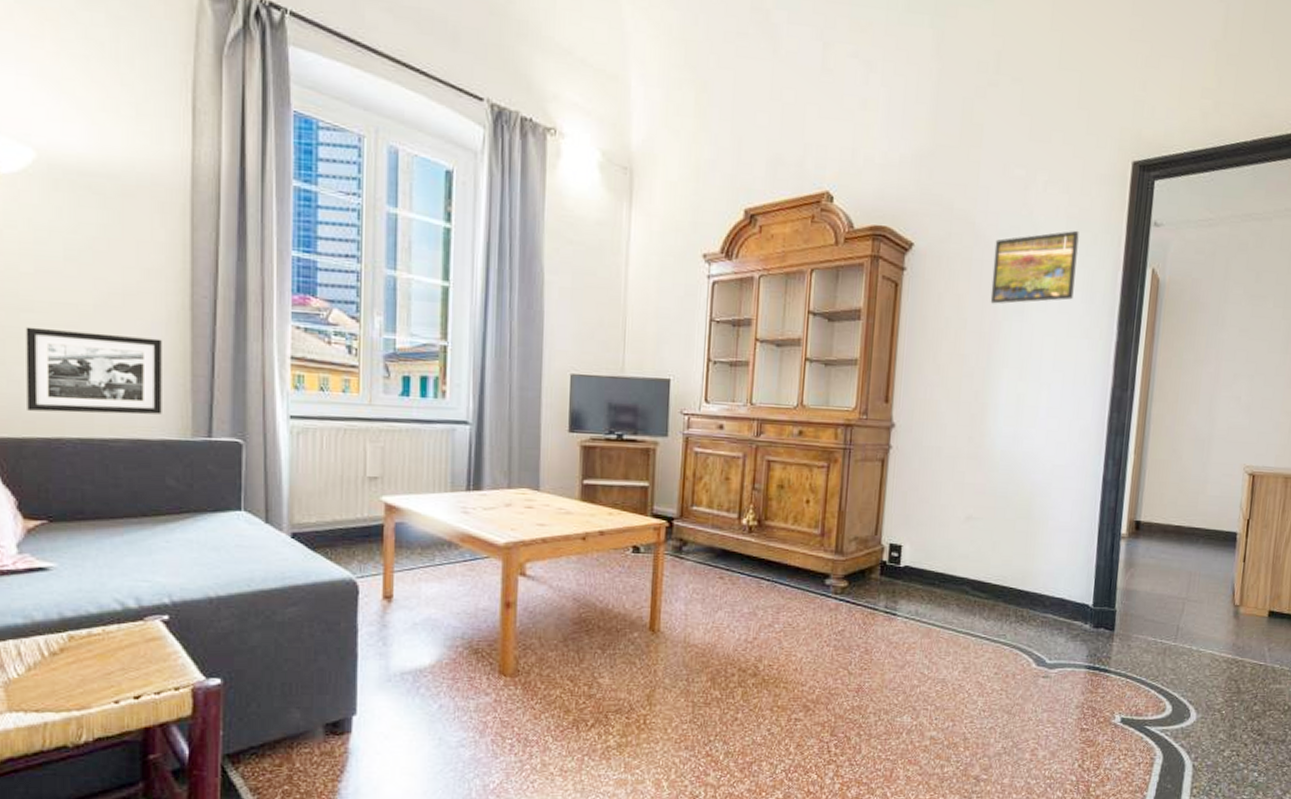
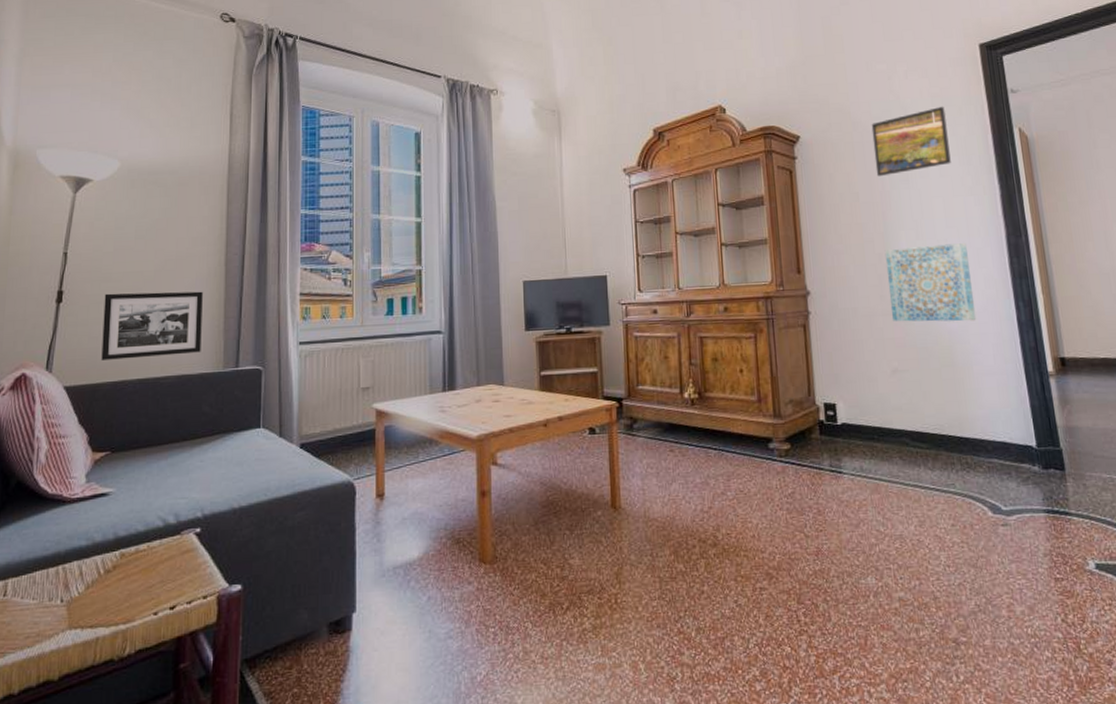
wall art: none [976,387,1069,475] -> present [884,243,977,322]

